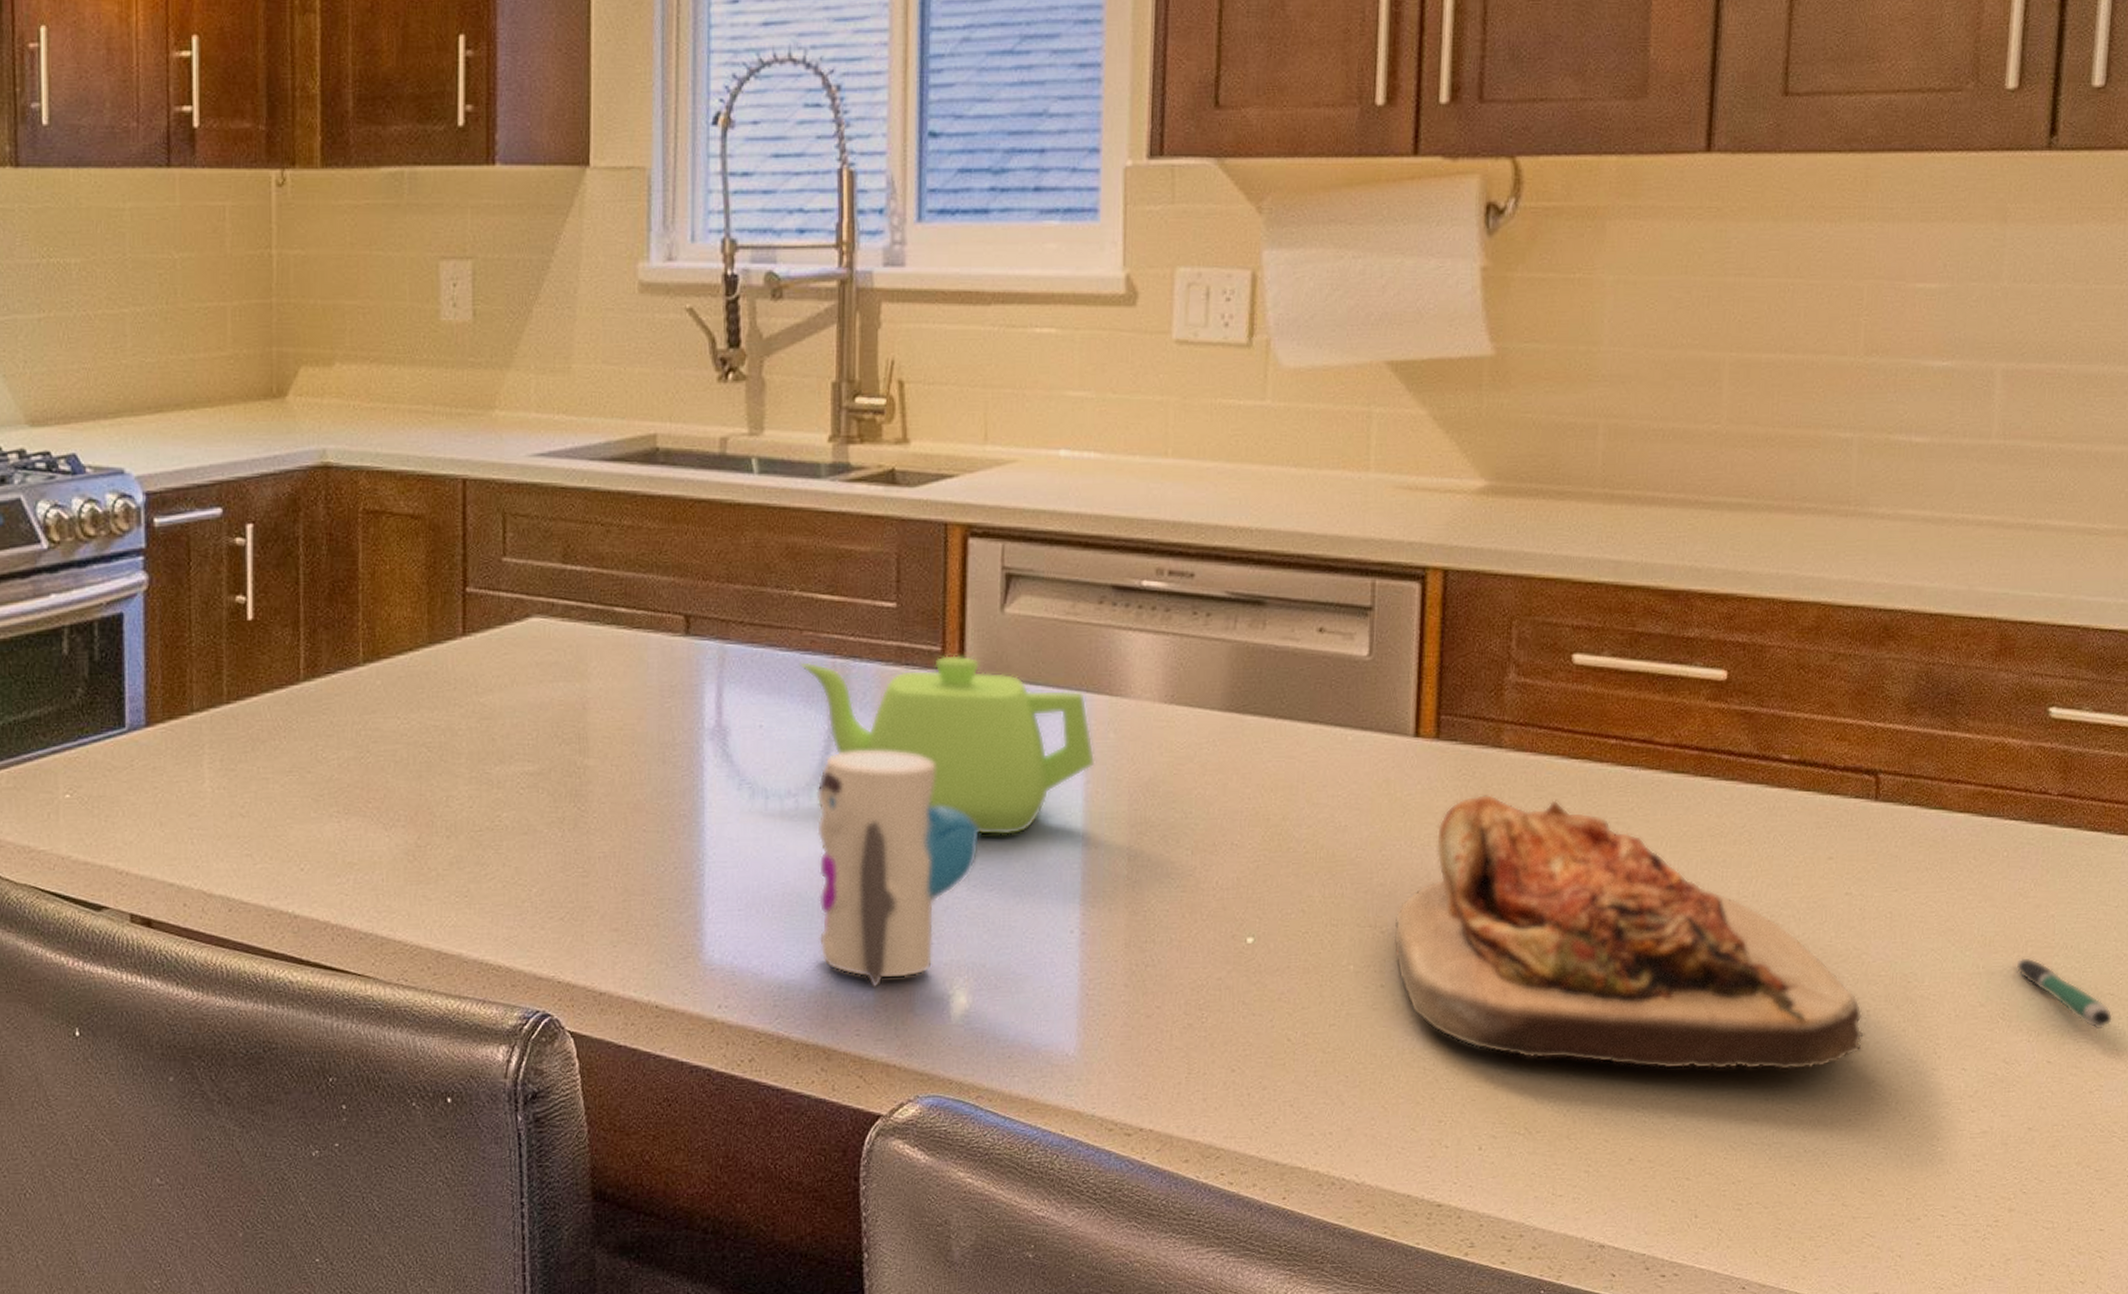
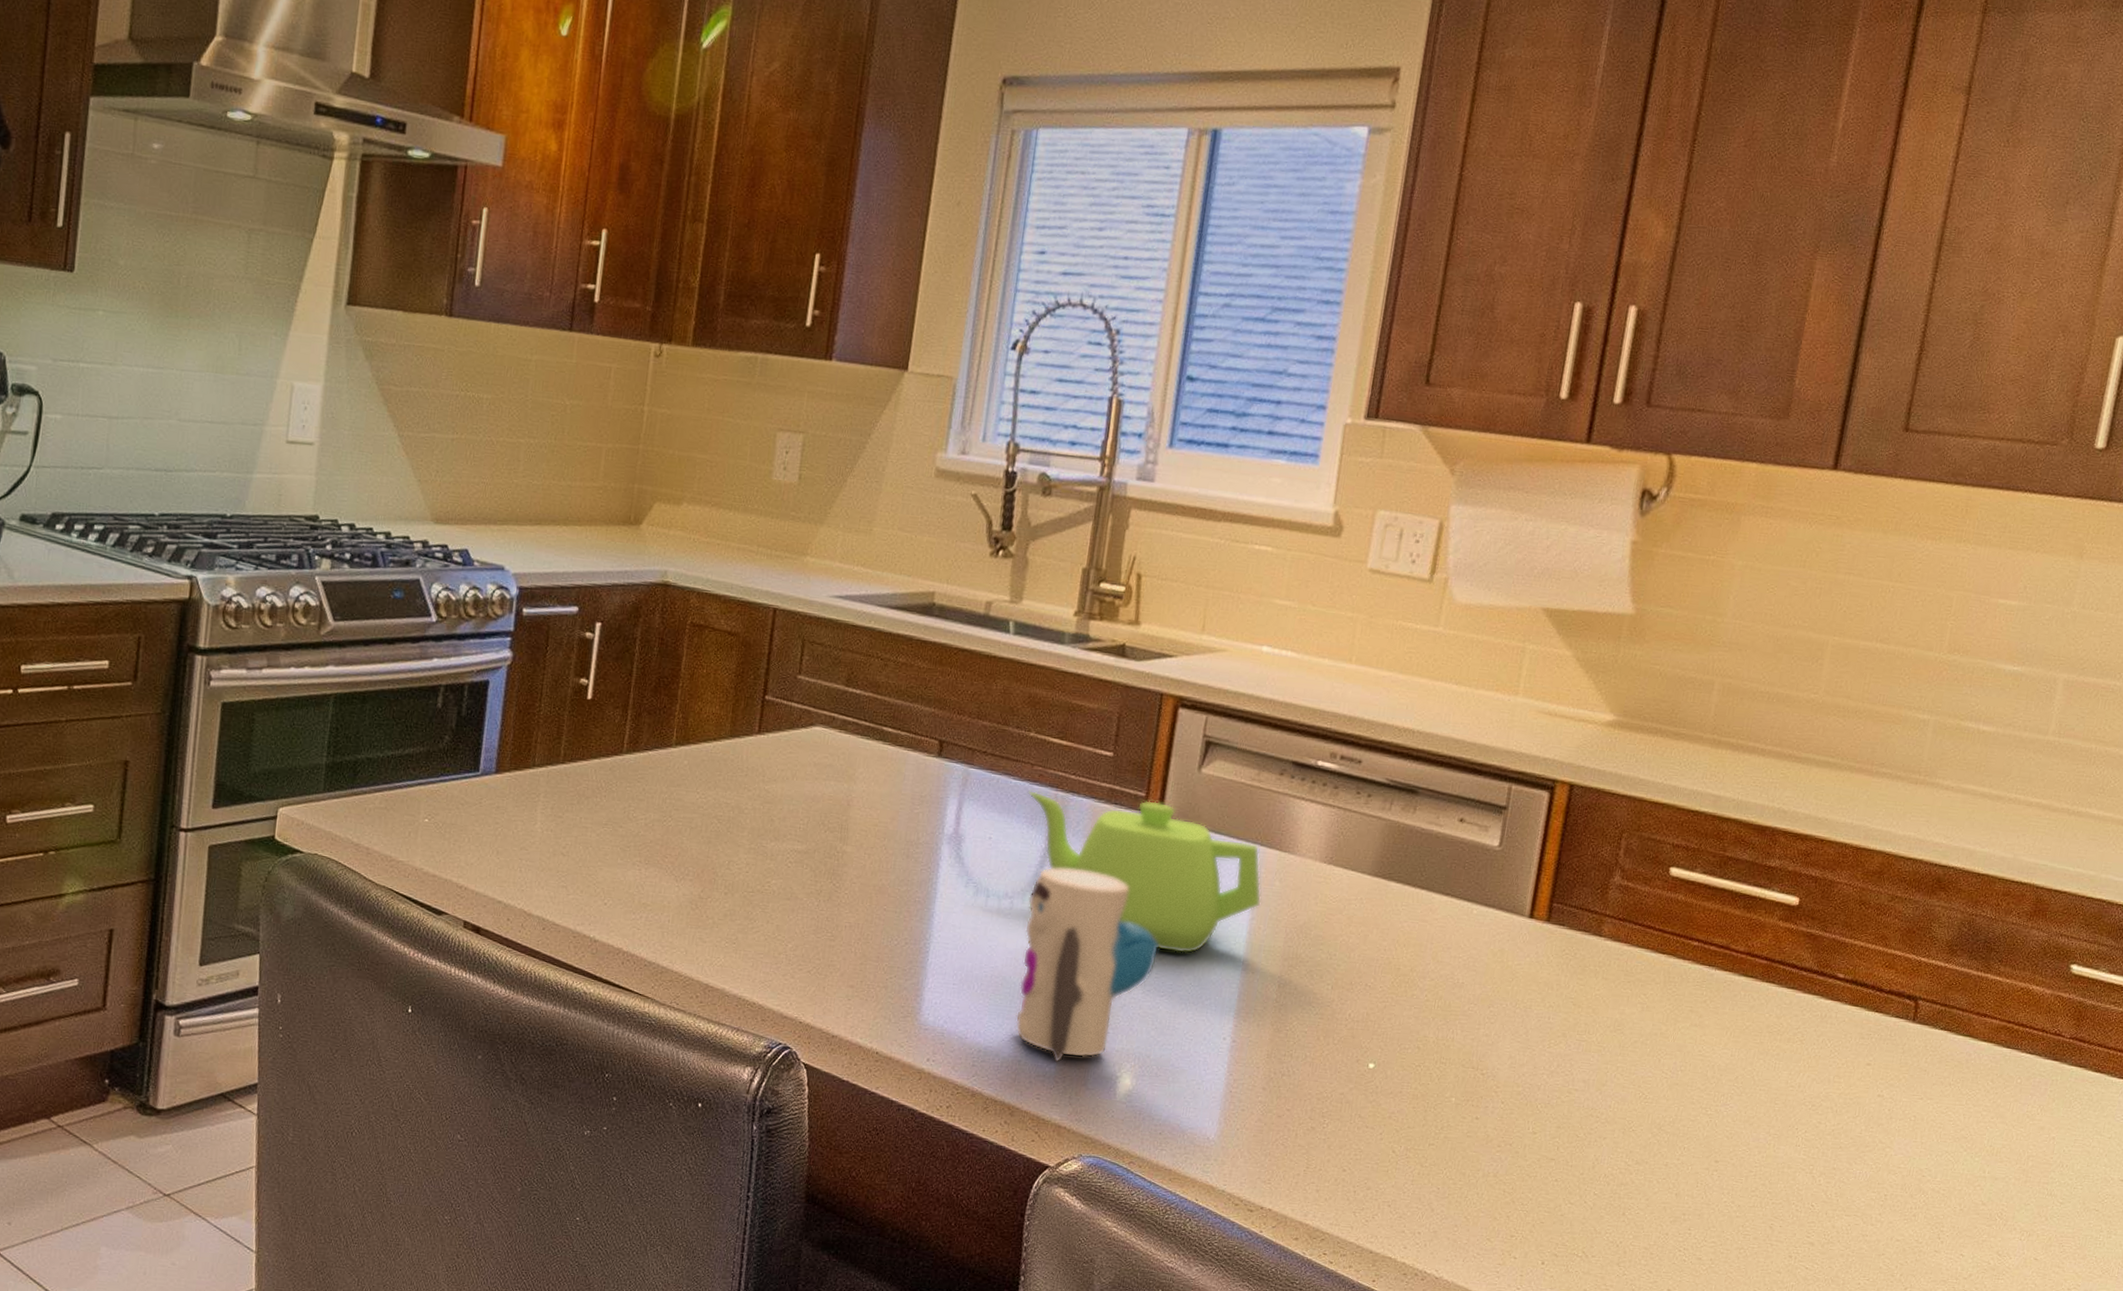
cutting board: present [1393,793,1864,1071] -> none [1490,972,1881,1236]
pen: present [2015,957,2113,1030] -> none [2016,1169,2096,1239]

